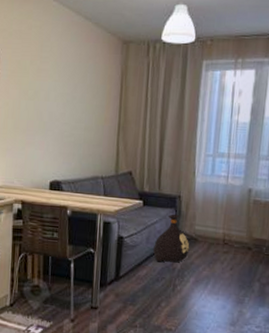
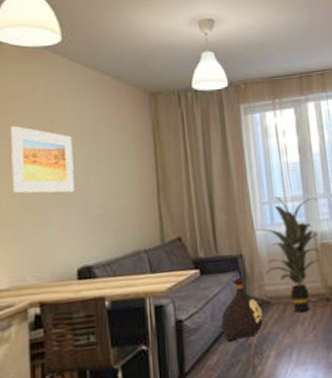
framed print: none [9,59,56,121] -> present [11,126,74,194]
indoor plant: none [195,151,259,254] -> present [254,196,322,313]

